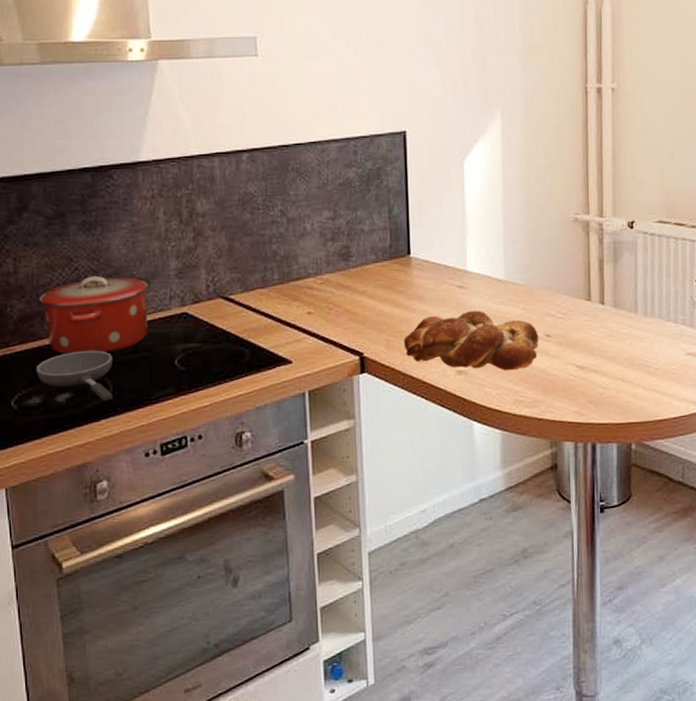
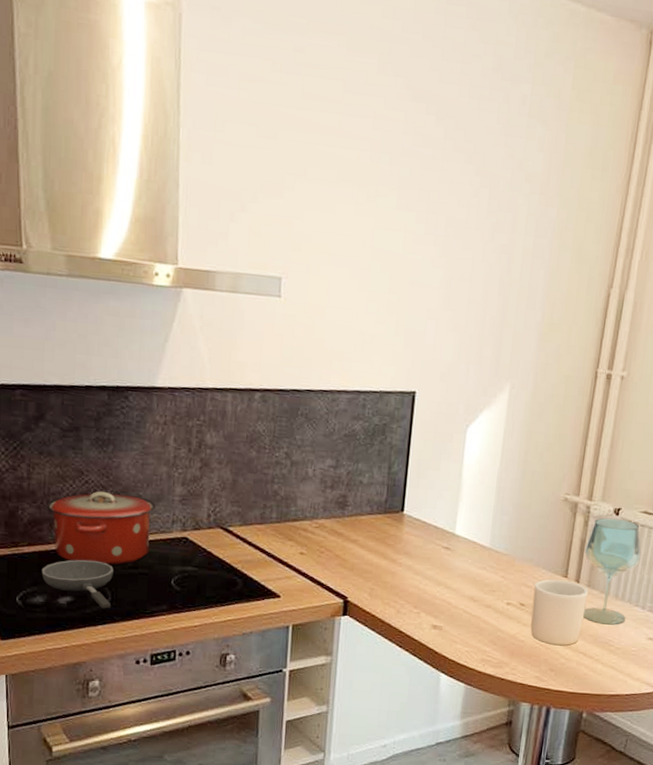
bread loaf: present [403,310,538,371] -> none [386,571,513,632]
mug: none [558,303,616,375] -> present [530,579,589,646]
wine glass: none [603,232,664,345] -> present [583,518,642,625]

